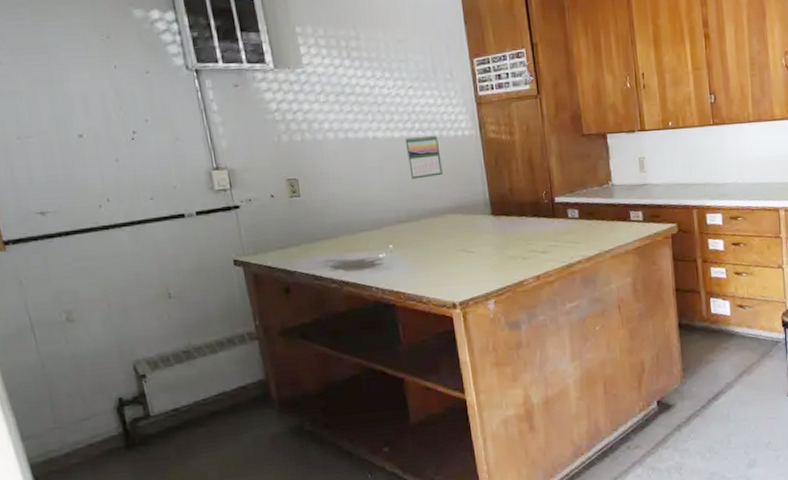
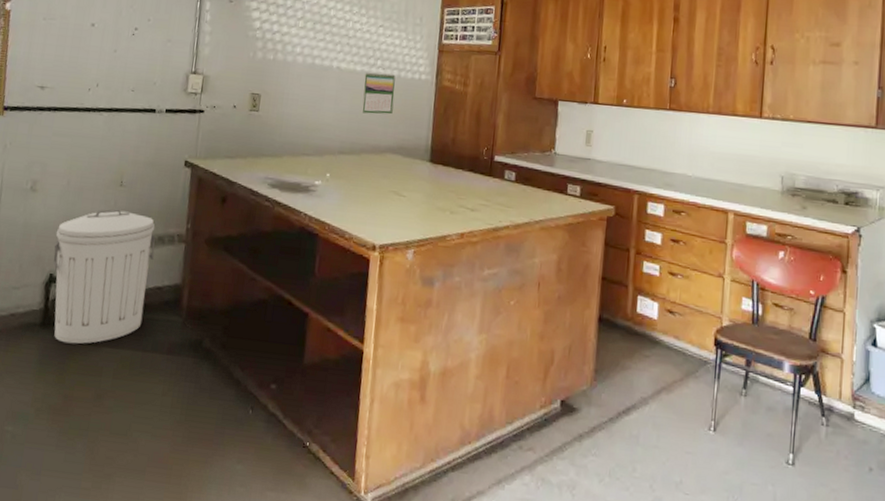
trash can: none [111,321,235,459] -> present [53,208,155,344]

